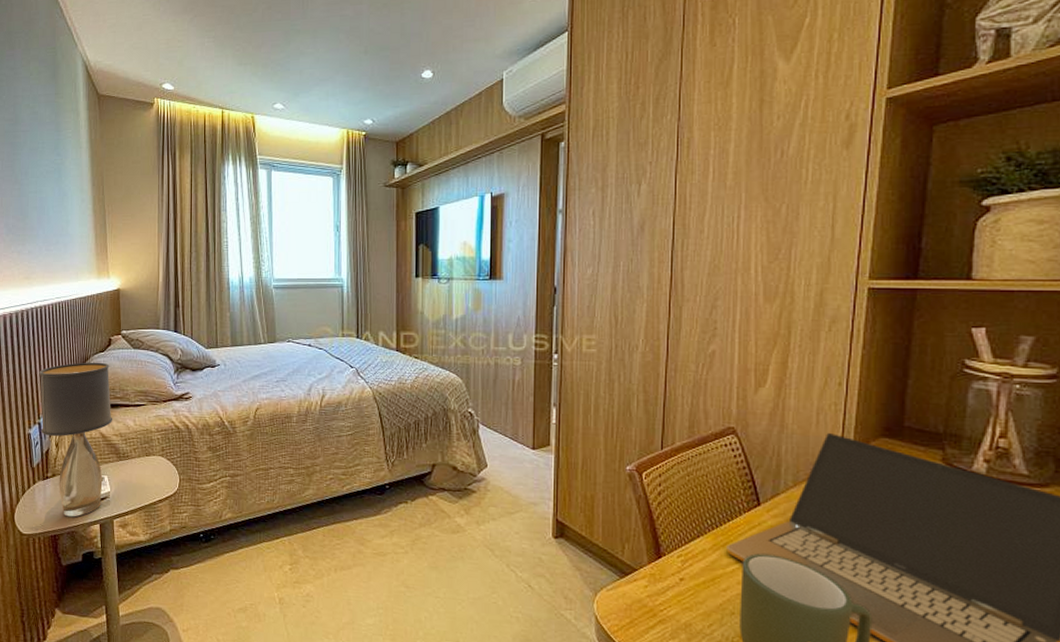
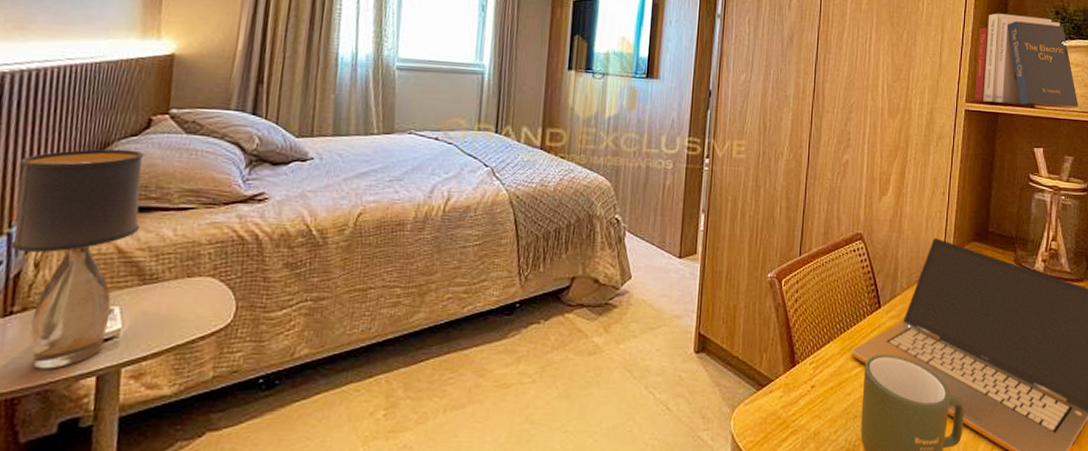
books: none [882,167,1043,278] -> present [975,13,1078,109]

